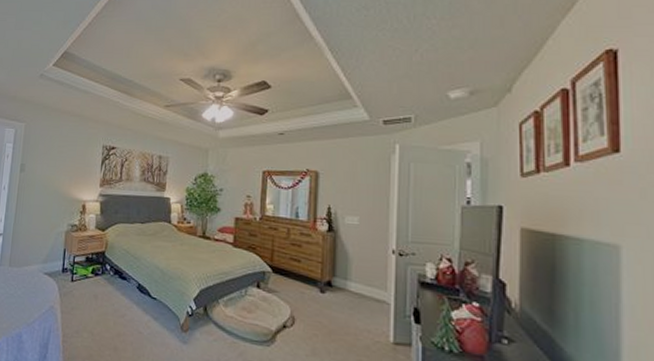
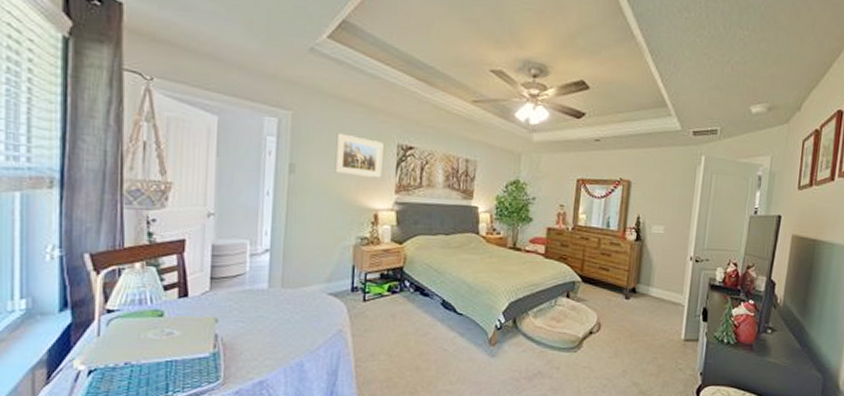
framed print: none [53,138,92,174] -> present [335,133,384,178]

